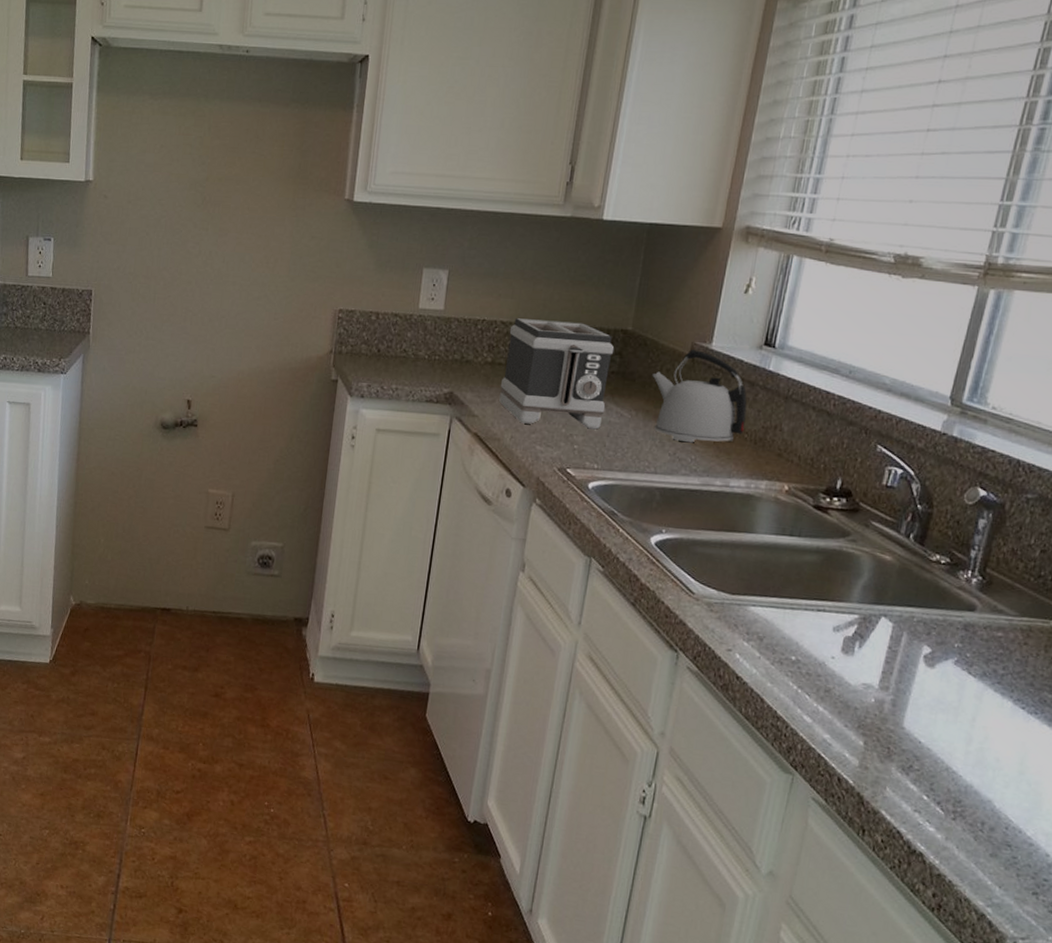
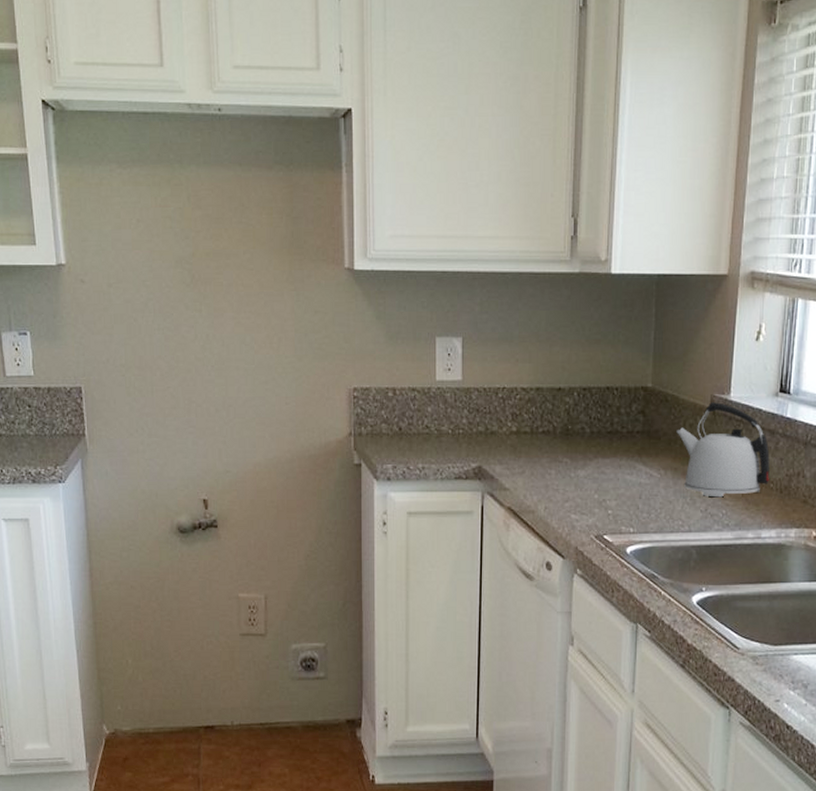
toaster: present [499,318,615,430] -> none [528,383,637,493]

